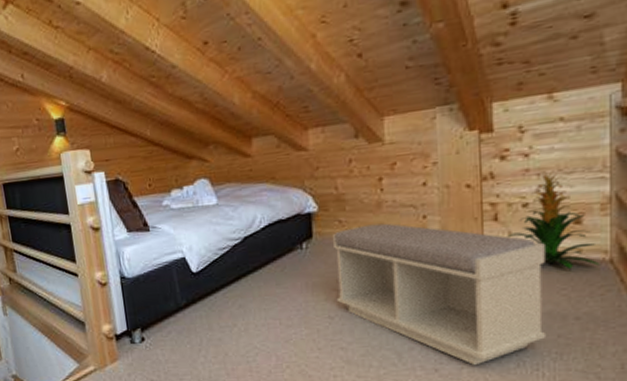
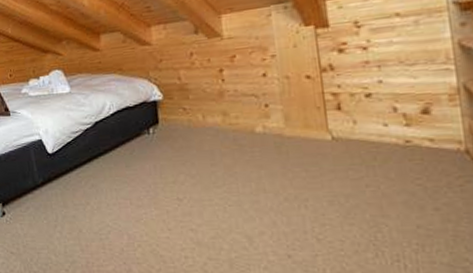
bench: present [333,223,547,366] -> none [178,111,405,254]
indoor plant: present [507,170,601,270] -> none [352,62,456,159]

